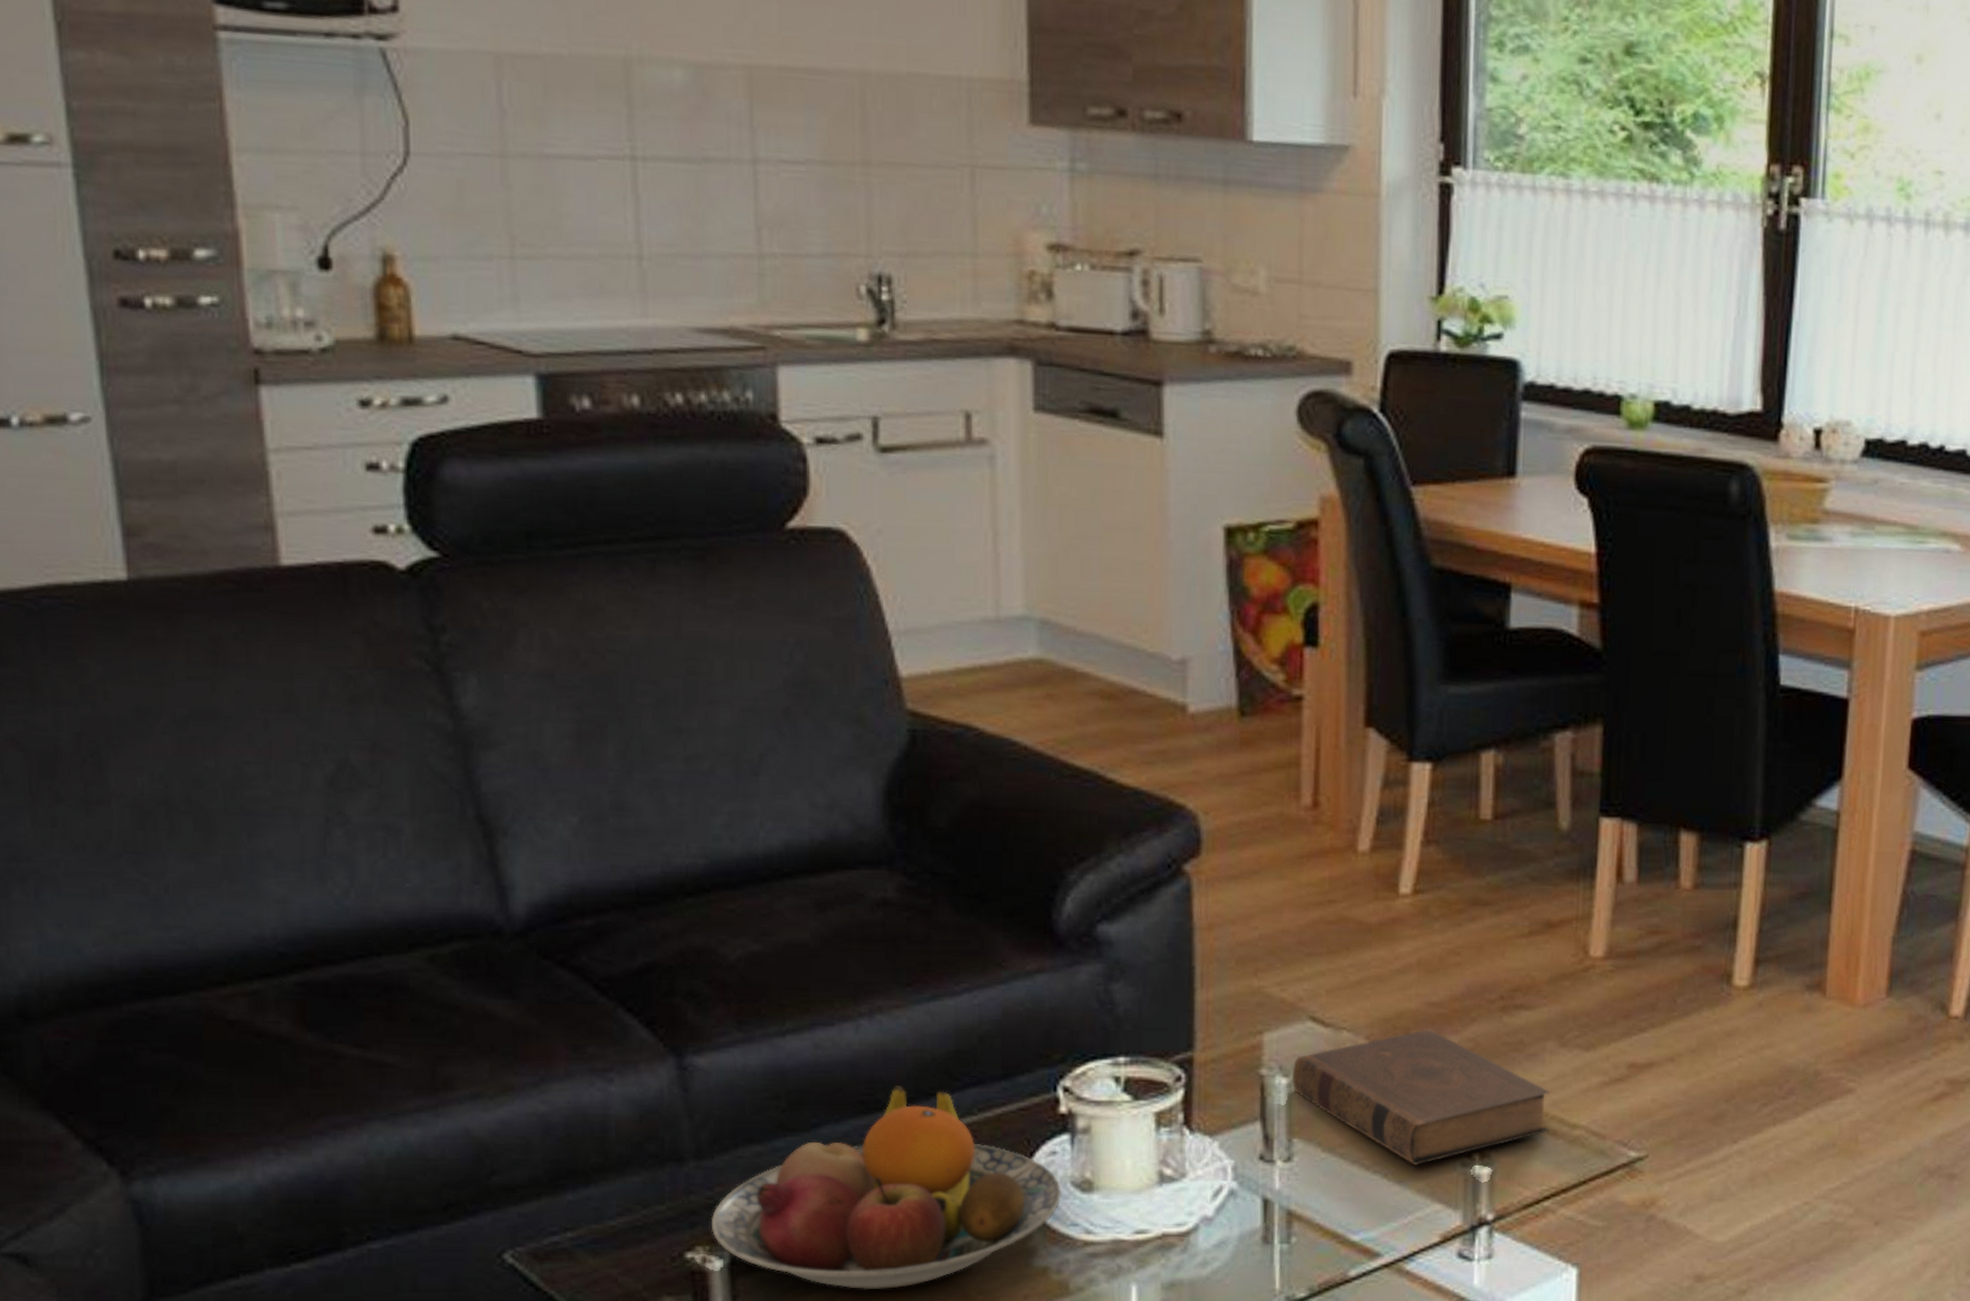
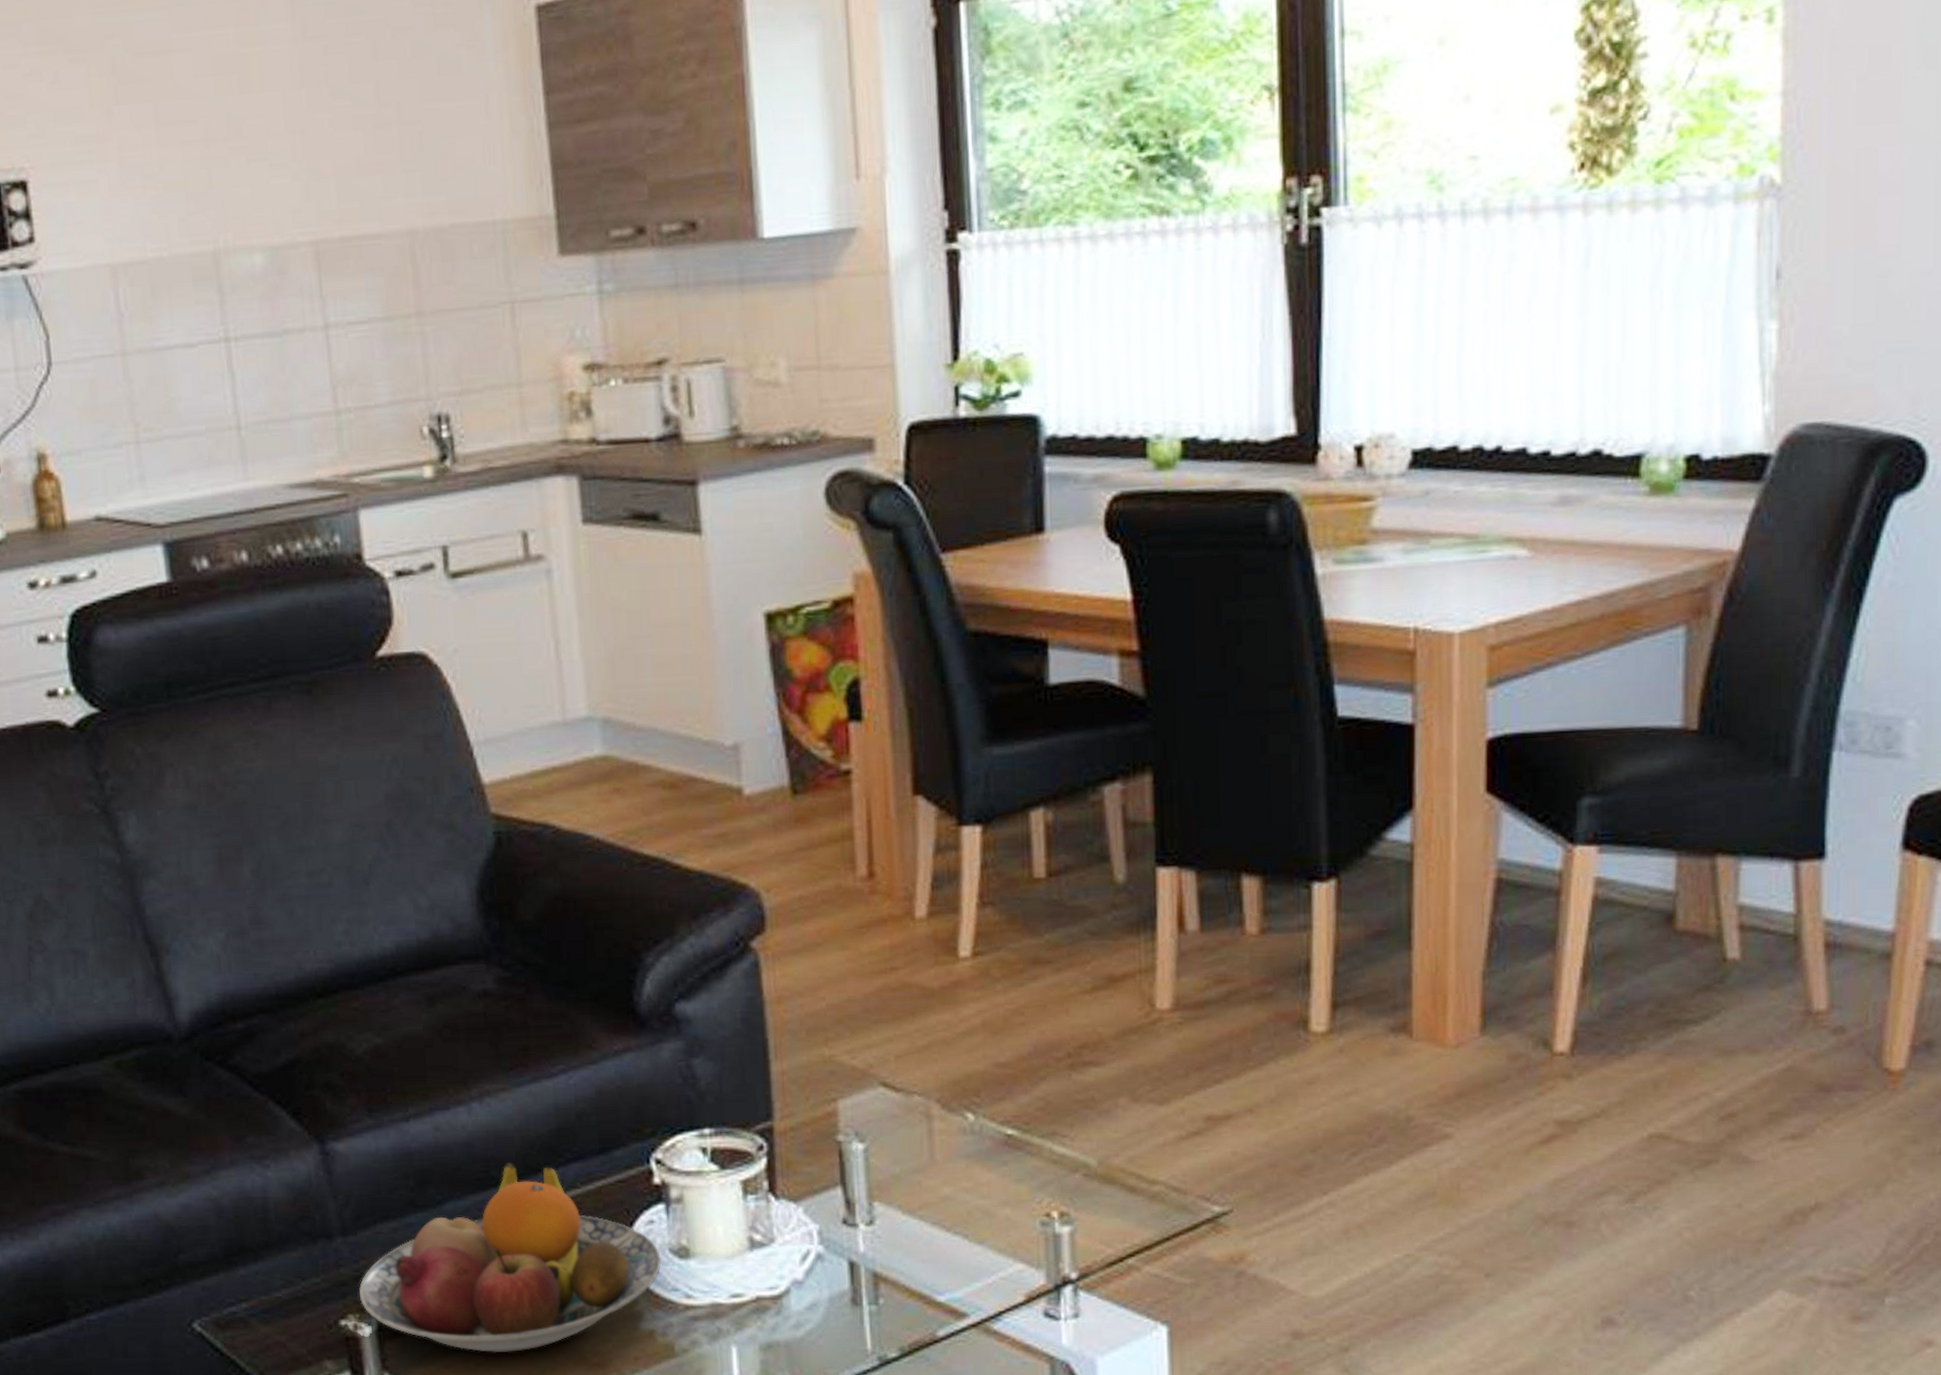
book: present [1292,1028,1552,1165] -> none [867,1089,1128,1226]

